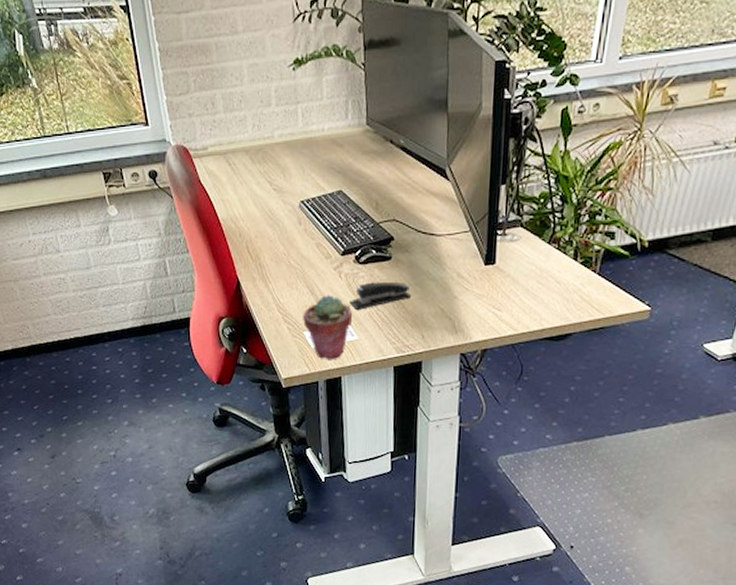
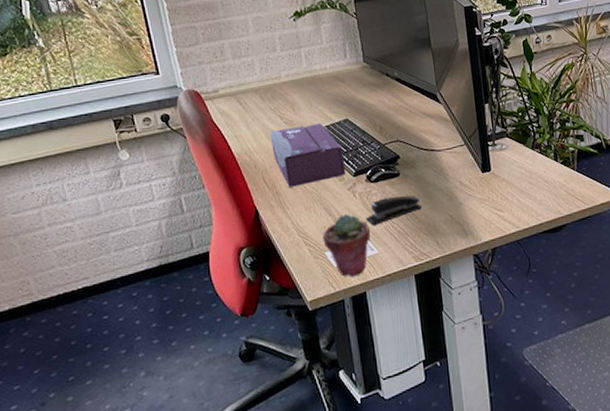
tissue box: none [257,192,334,260] -> present [270,122,346,187]

